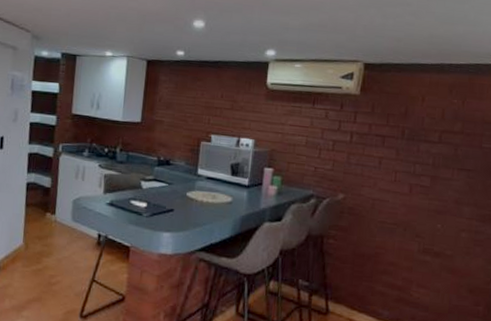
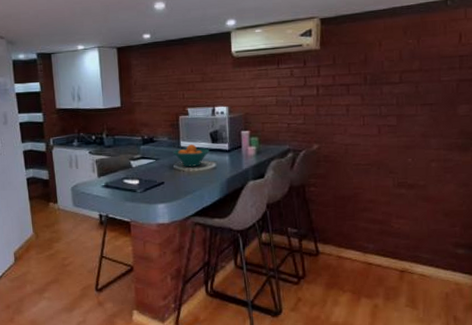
fruit bowl: none [188,173,227,198] -> present [173,144,209,167]

